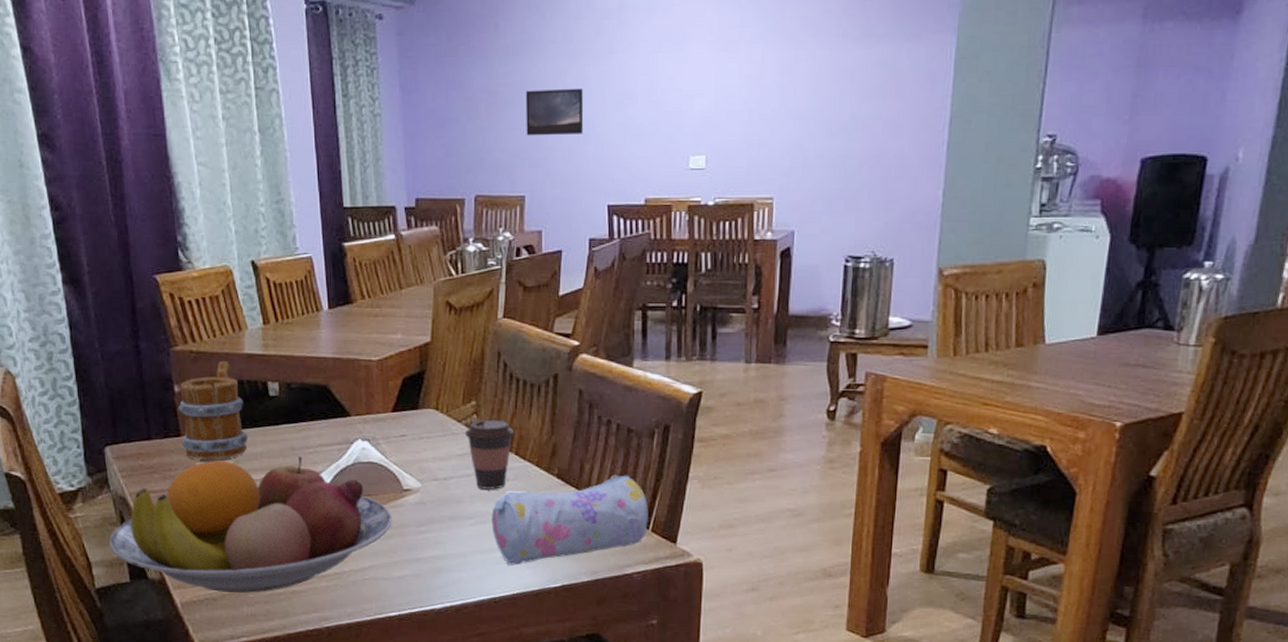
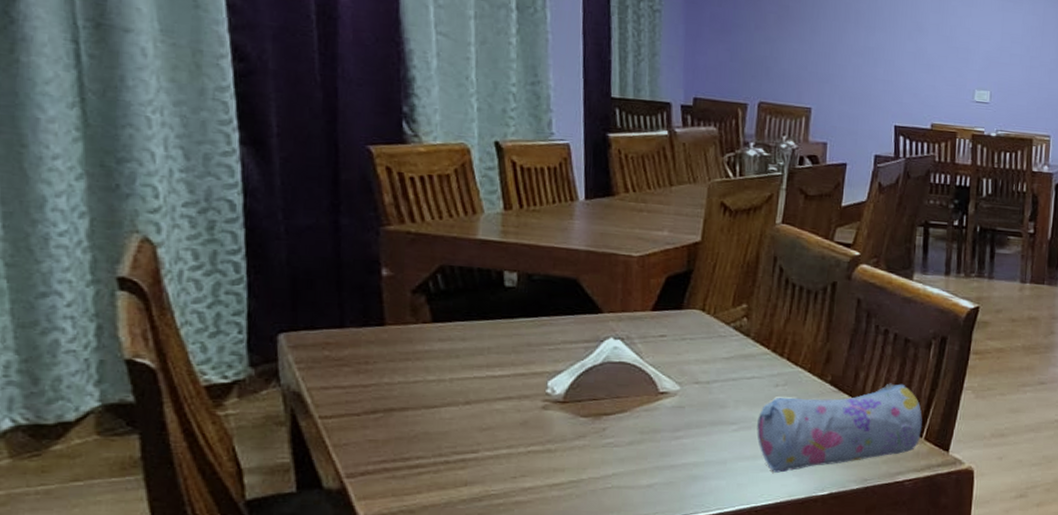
fruit bowl: present [109,456,393,593] -> none [272,353,644,504]
mug: present [178,361,248,459] -> none [384,246,473,353]
coffee cup: present [464,420,515,490] -> none [732,324,788,395]
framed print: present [525,88,584,136] -> none [816,9,875,57]

